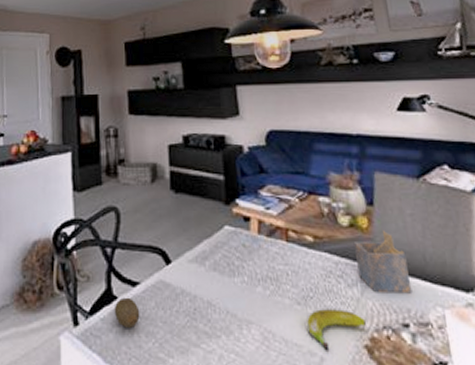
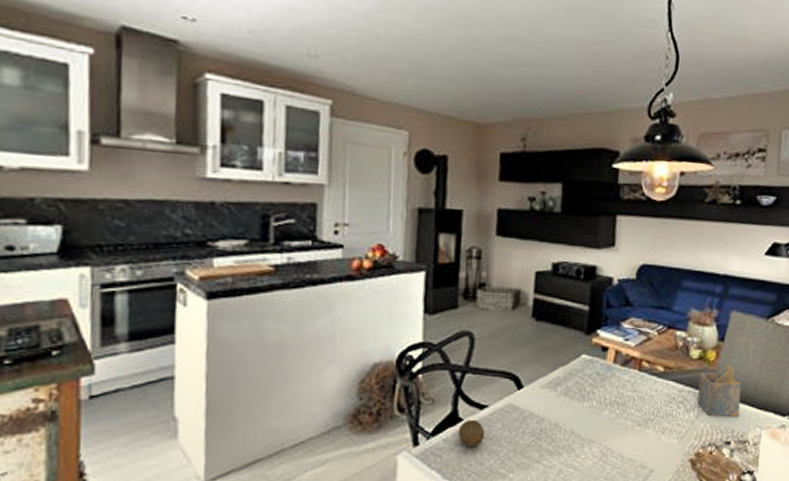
banana: present [307,309,366,351] -> none [643,430,695,464]

